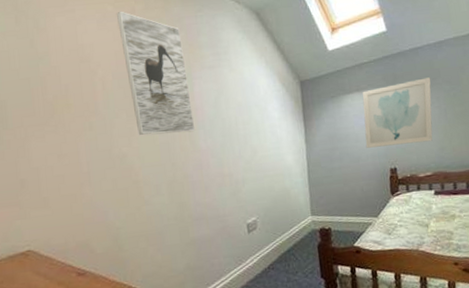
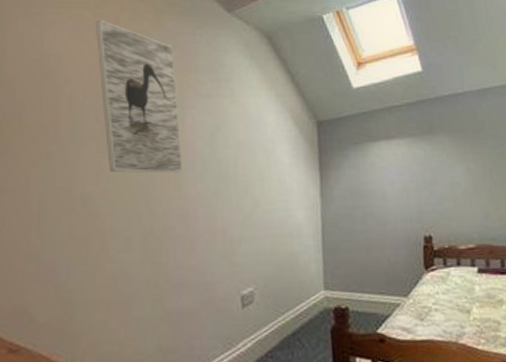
wall art: present [362,77,433,148] -> none [392,129,476,209]

